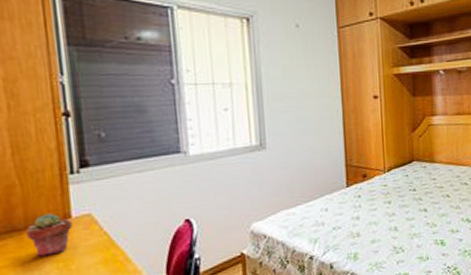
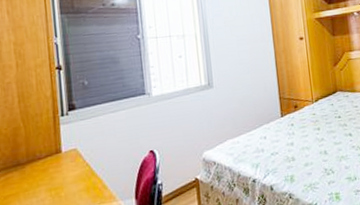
potted succulent: present [26,213,72,257] -> none [28,149,62,186]

